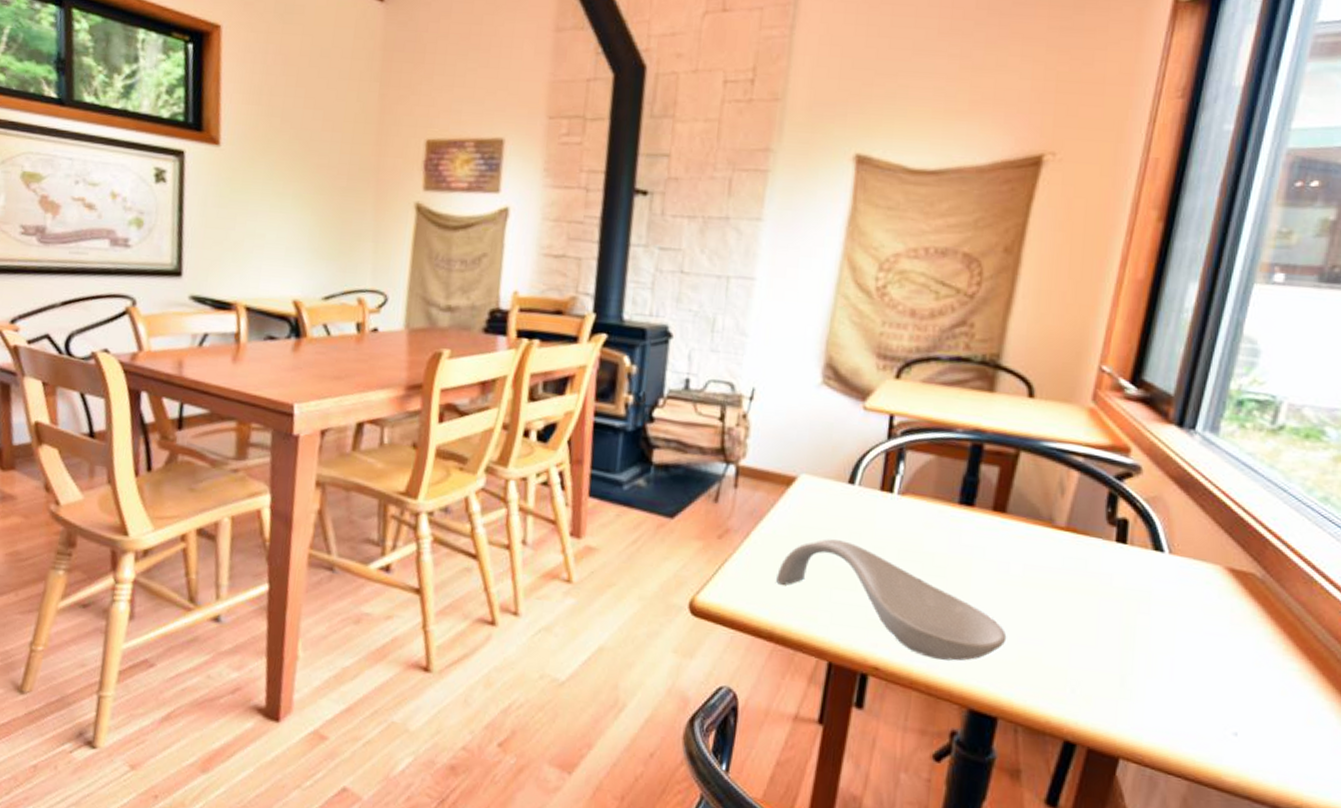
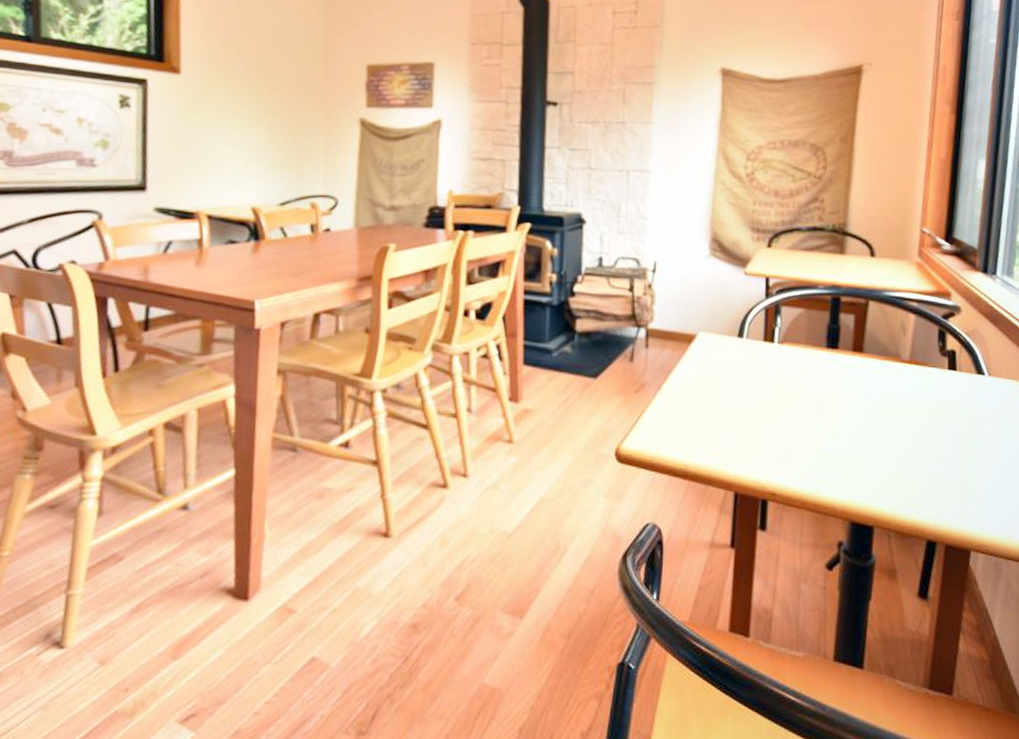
spoon rest: present [776,539,1007,661] -> none [686,386,874,481]

